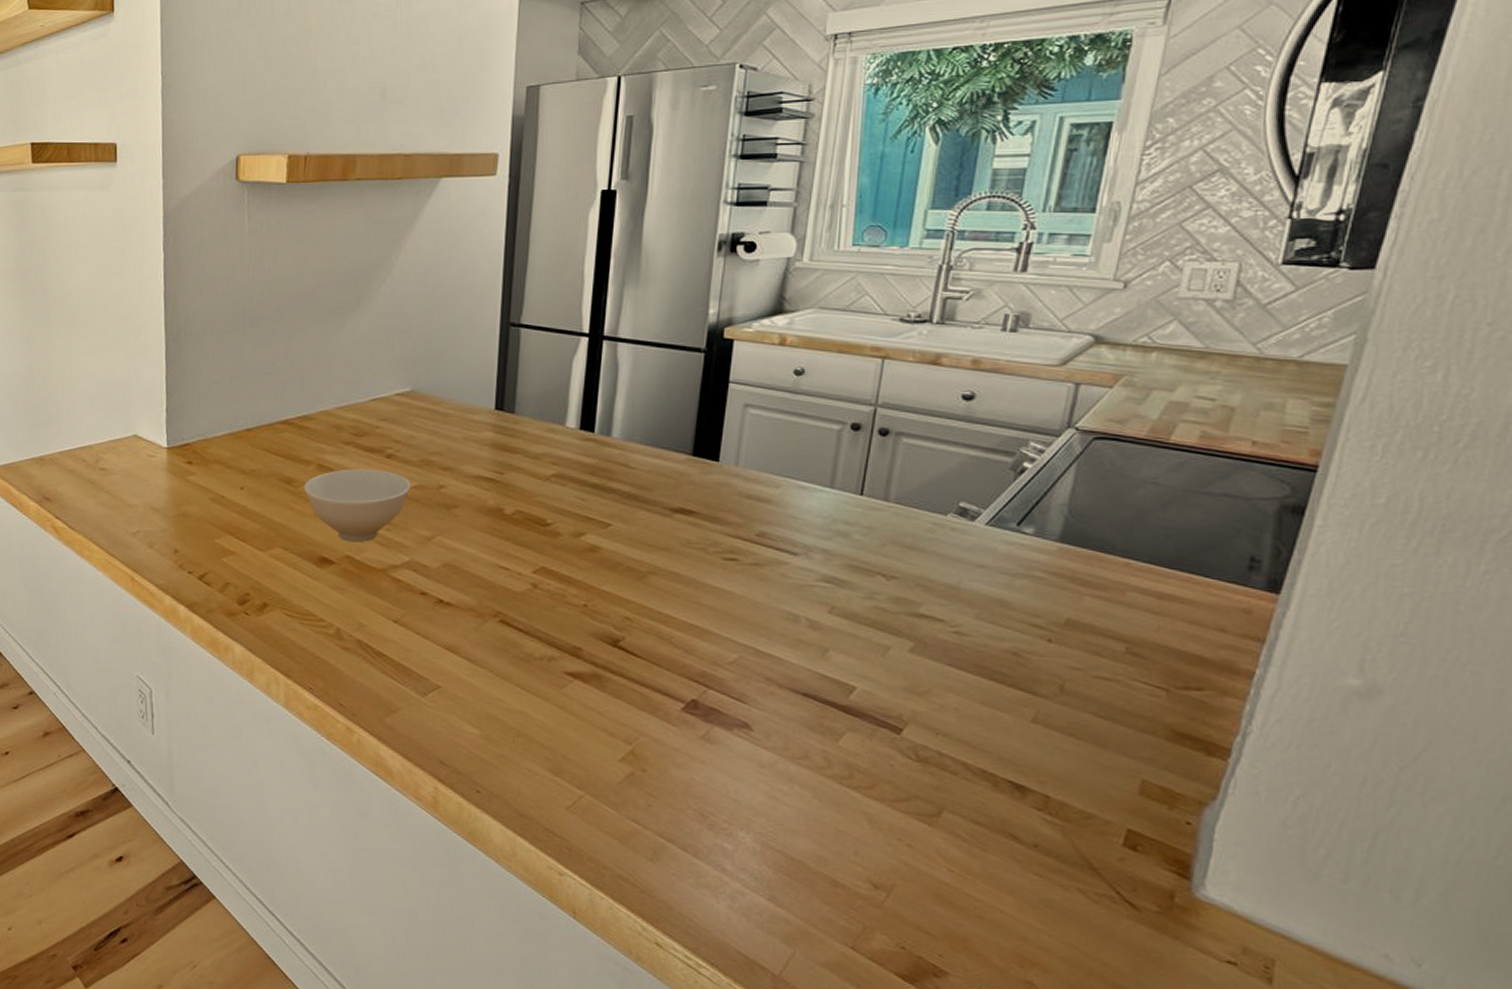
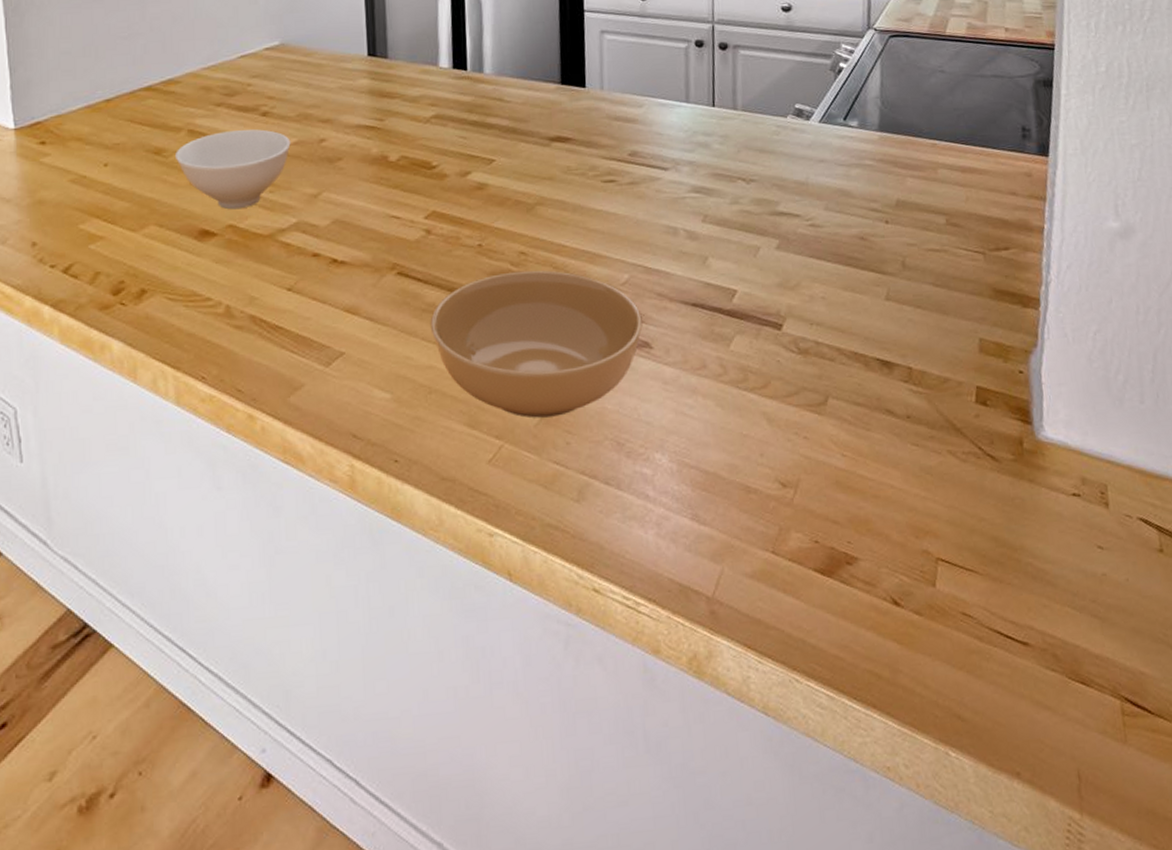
bowl: none [525,635,746,779] -> present [430,270,643,418]

